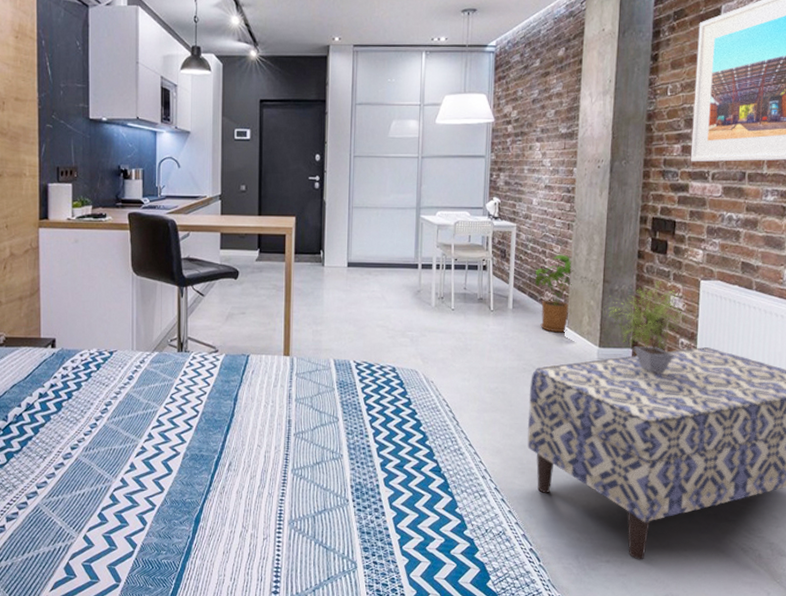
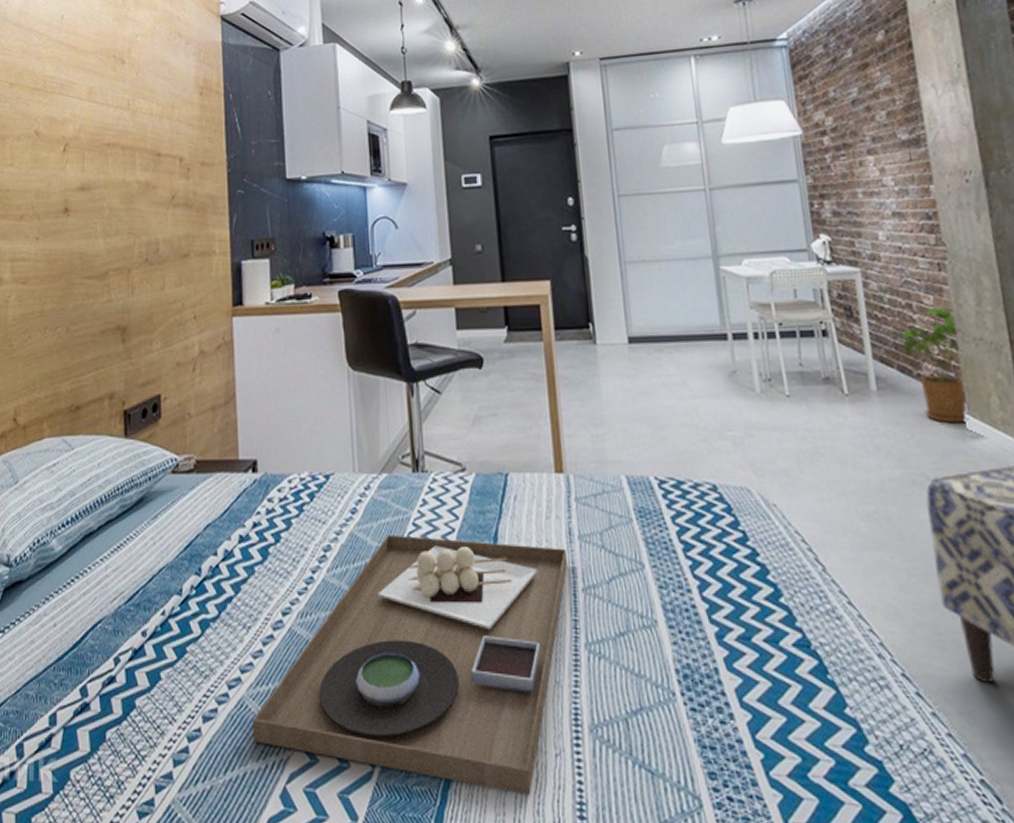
platter: none [45,395,286,564] -> present [252,534,568,796]

